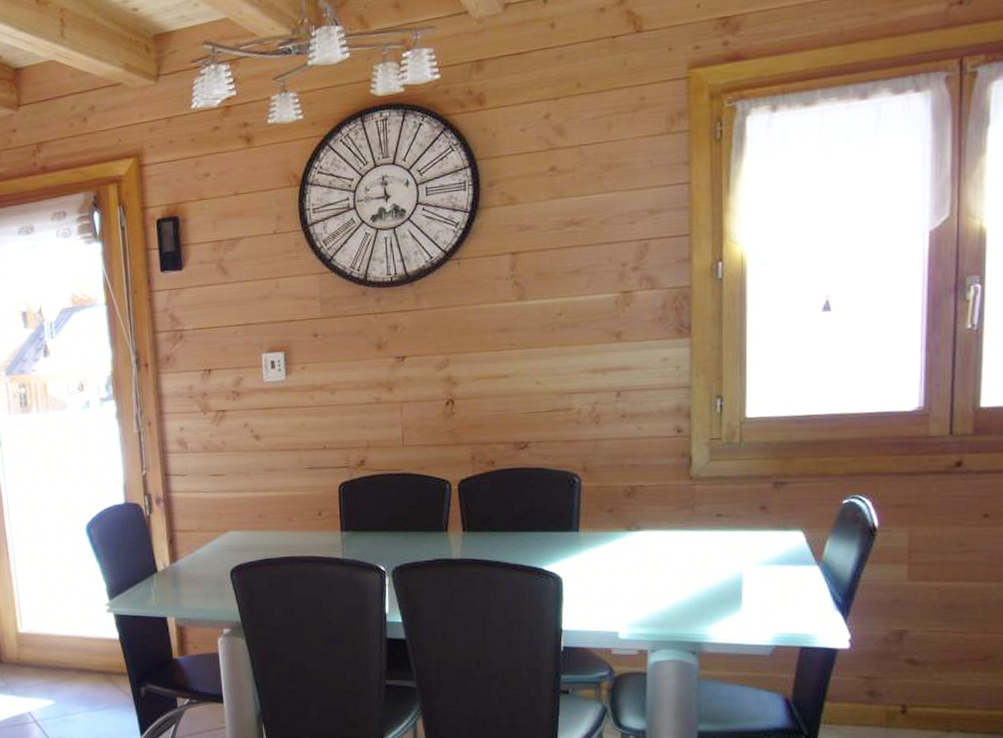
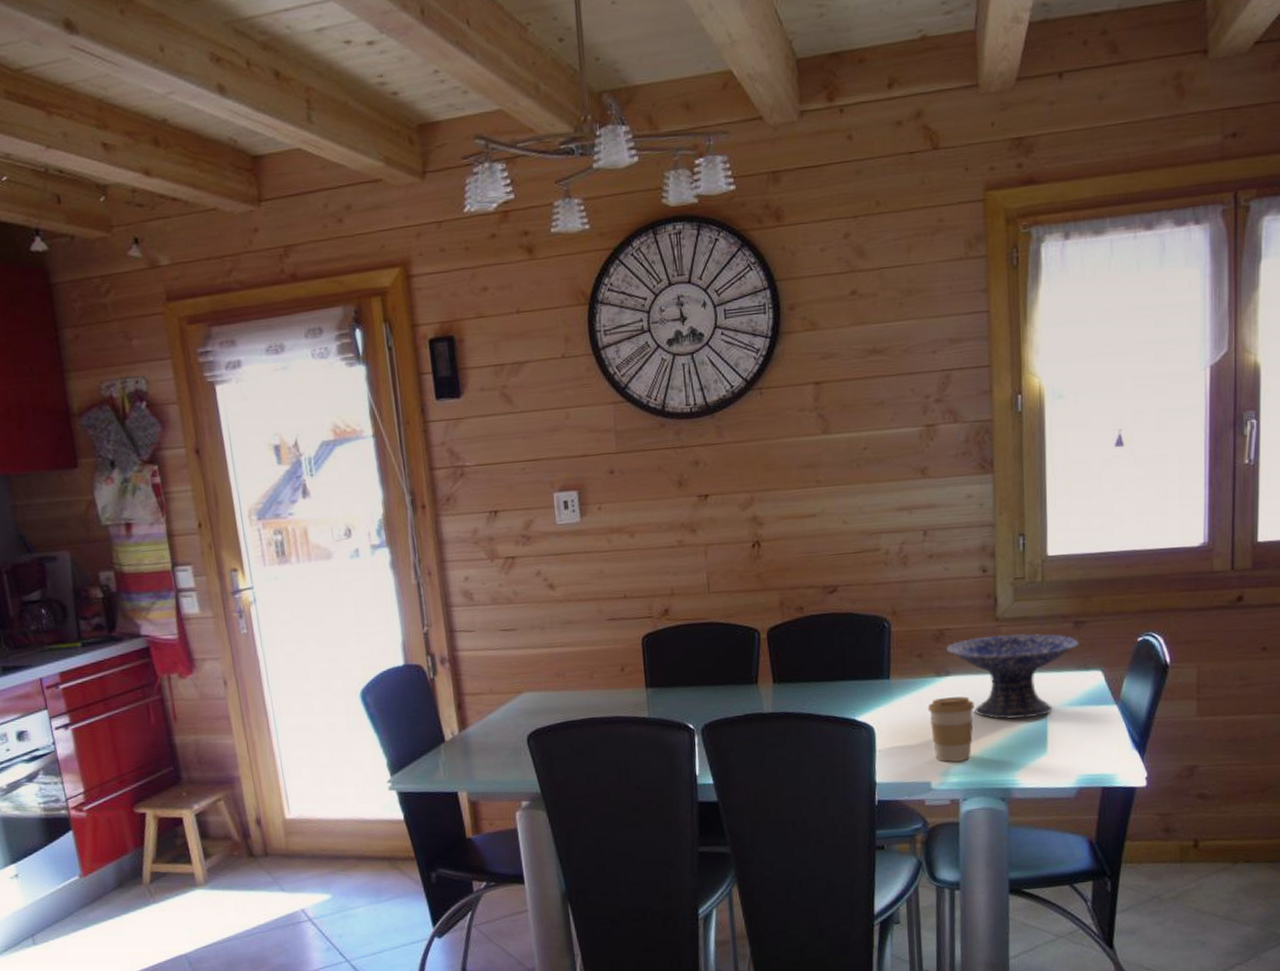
coffee cup: none [617,551,666,614] -> present [927,696,975,762]
decorative bowl: none [638,492,779,576] -> present [946,633,1079,720]

